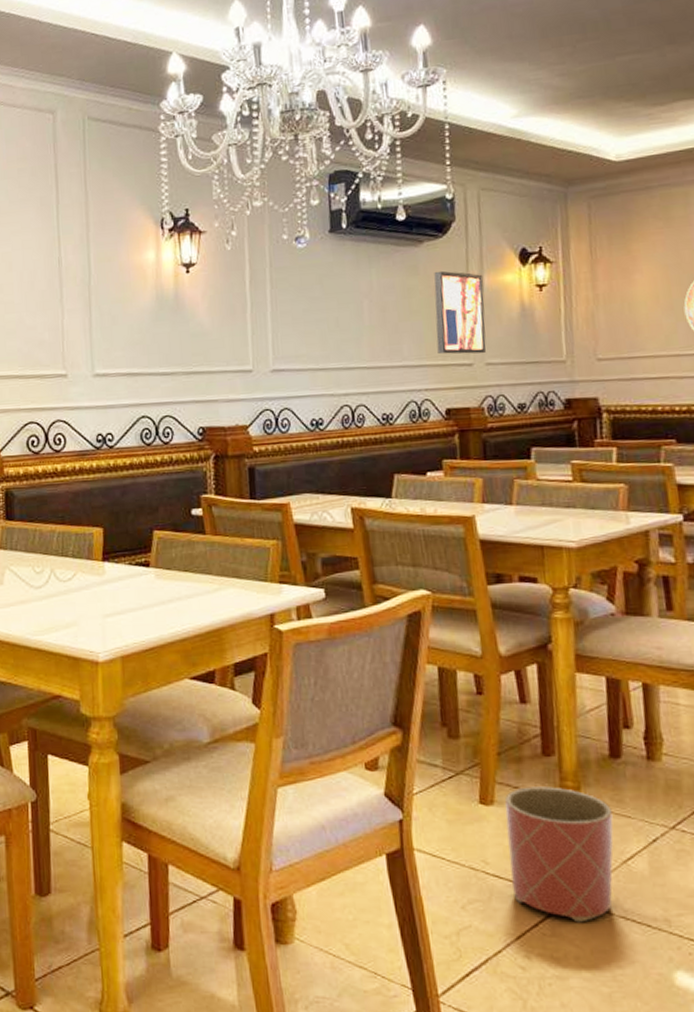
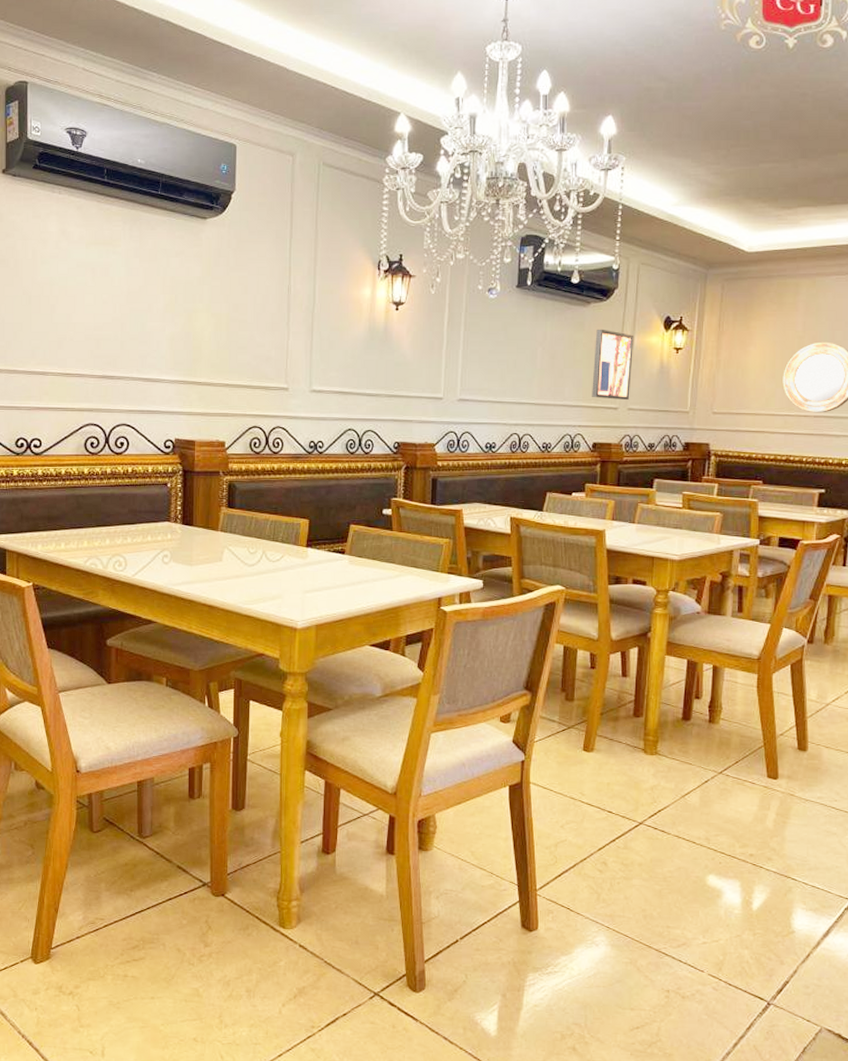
planter: present [505,786,613,923] -> none [600,739,679,840]

